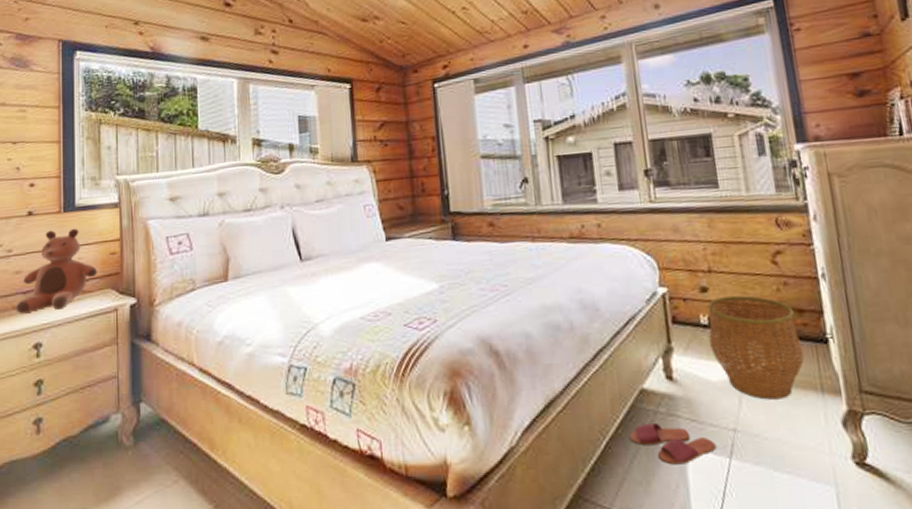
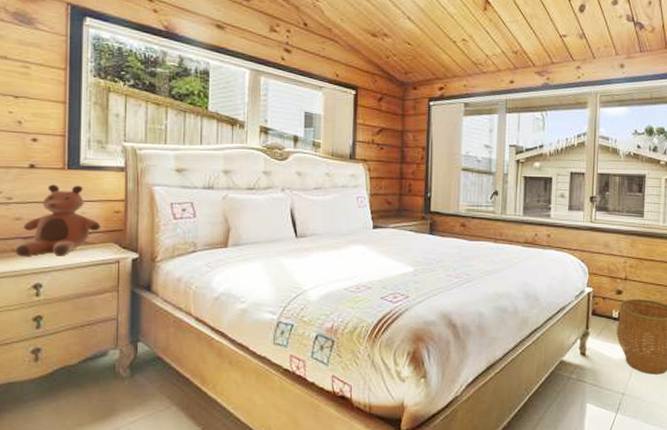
slippers: present [629,422,717,465] -> none [546,385,608,415]

